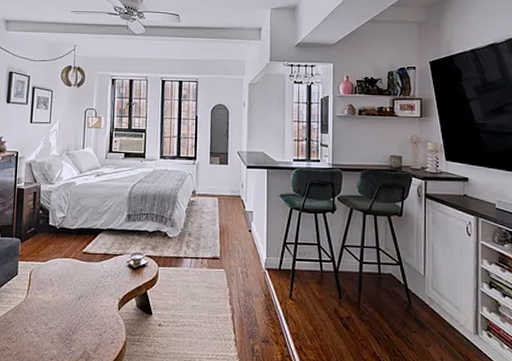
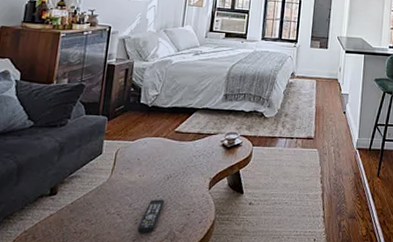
remote control: none [54,319,78,353] -> present [137,199,165,234]

